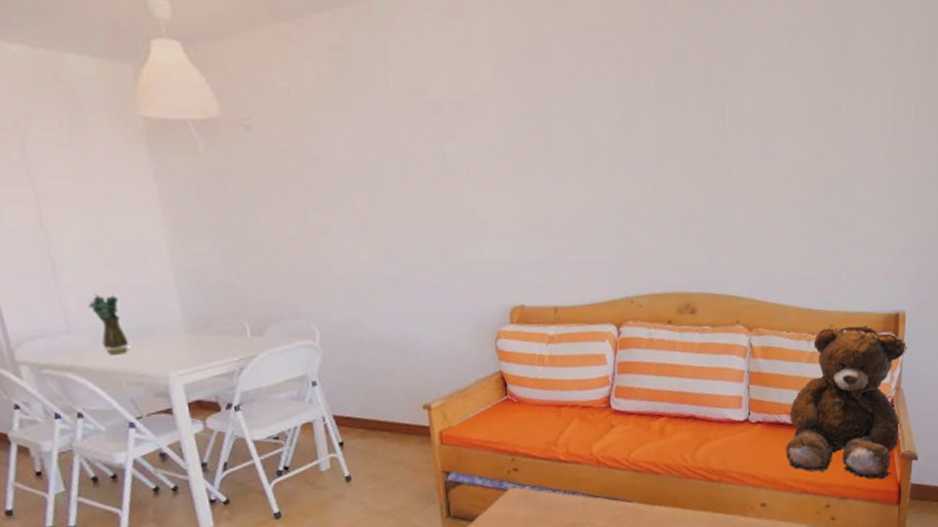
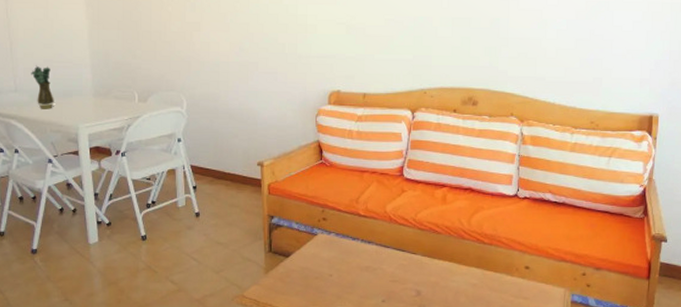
teddy bear: present [786,326,908,480] -> none [548,124,660,256]

